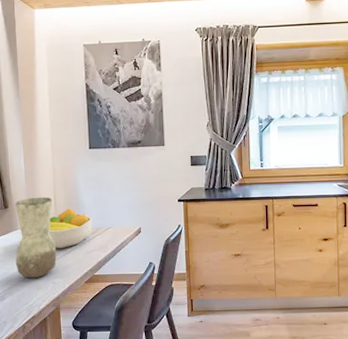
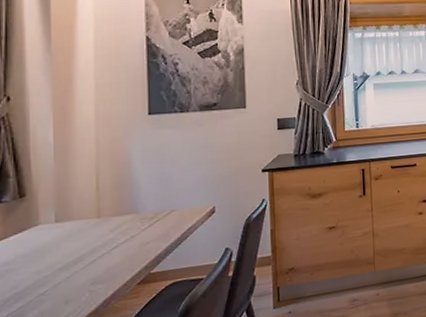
vase: present [15,197,57,279] -> none [32,178,97,290]
fruit bowl: present [48,209,93,248] -> none [86,191,150,244]

